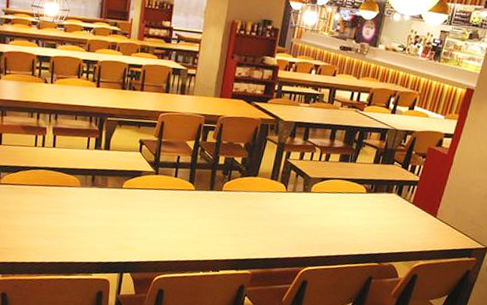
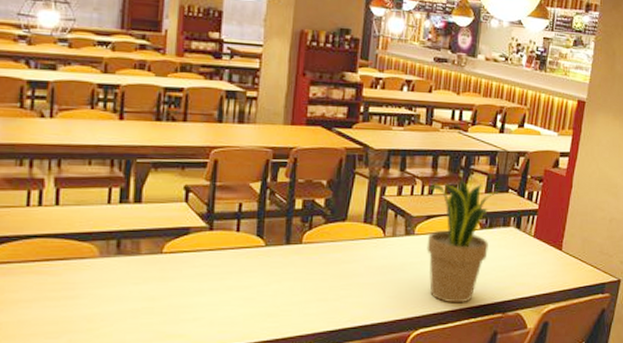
potted plant: none [319,150,387,251] -> present [426,179,500,304]

